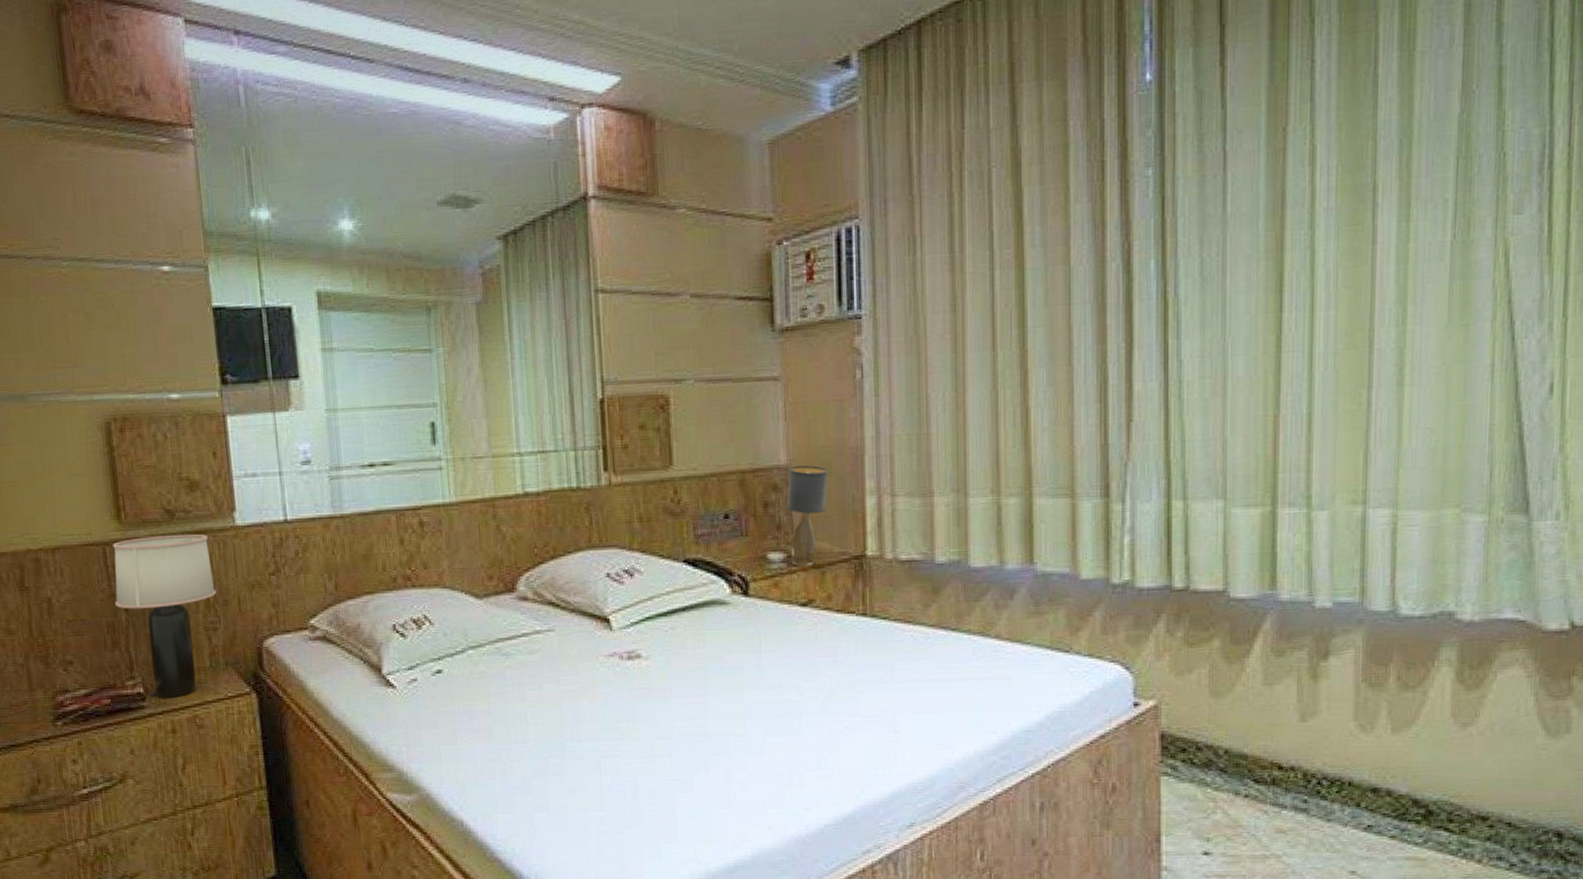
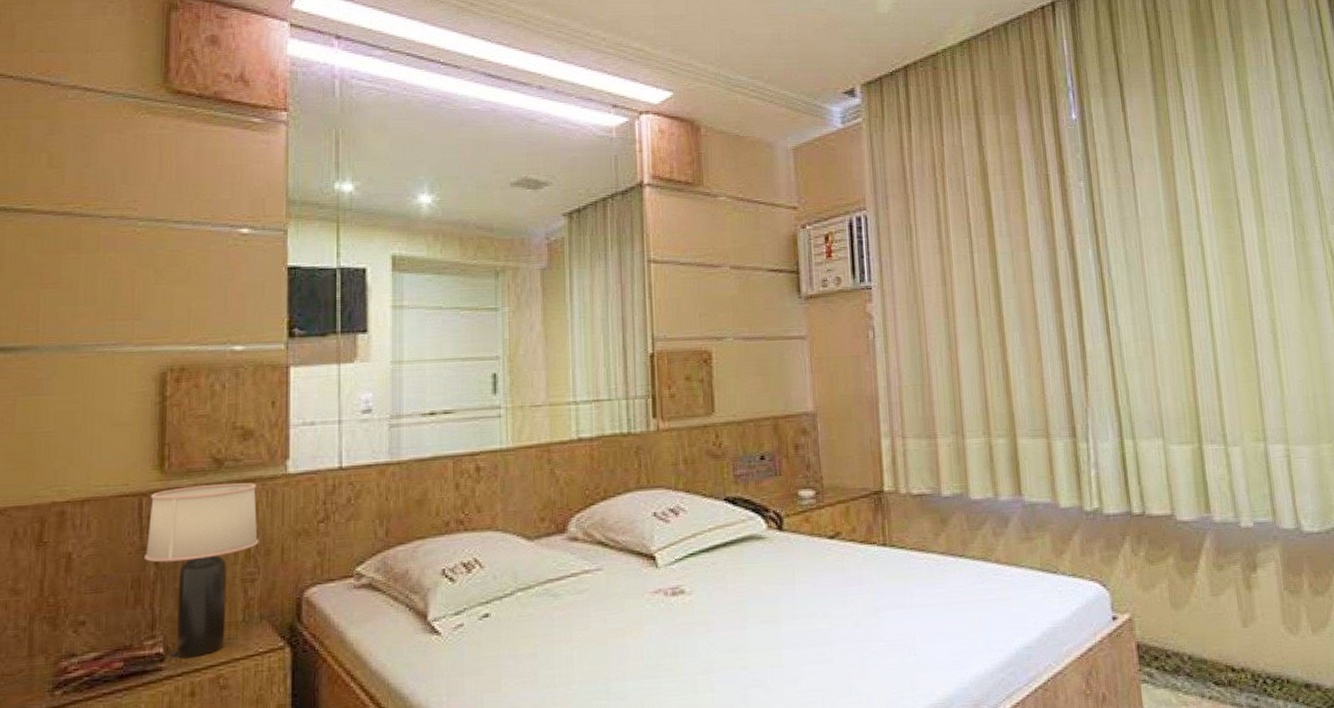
table lamp: present [786,465,829,568] -> none [814,412,850,503]

